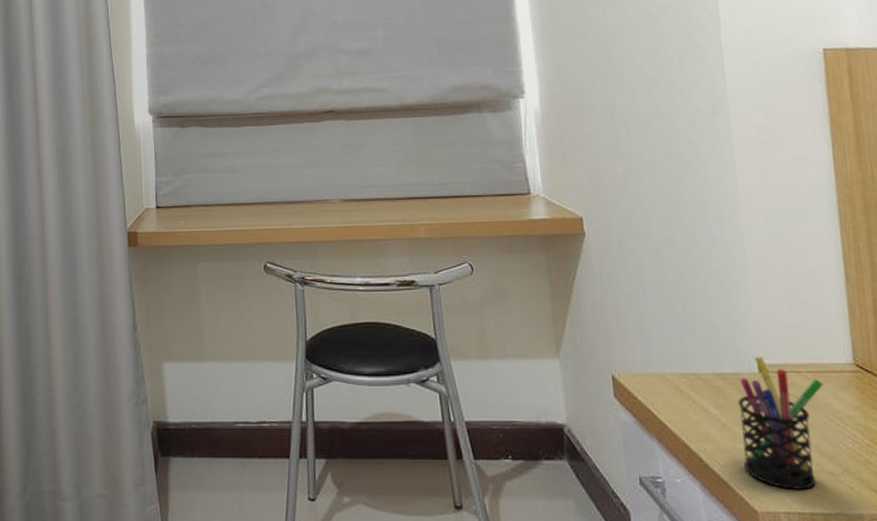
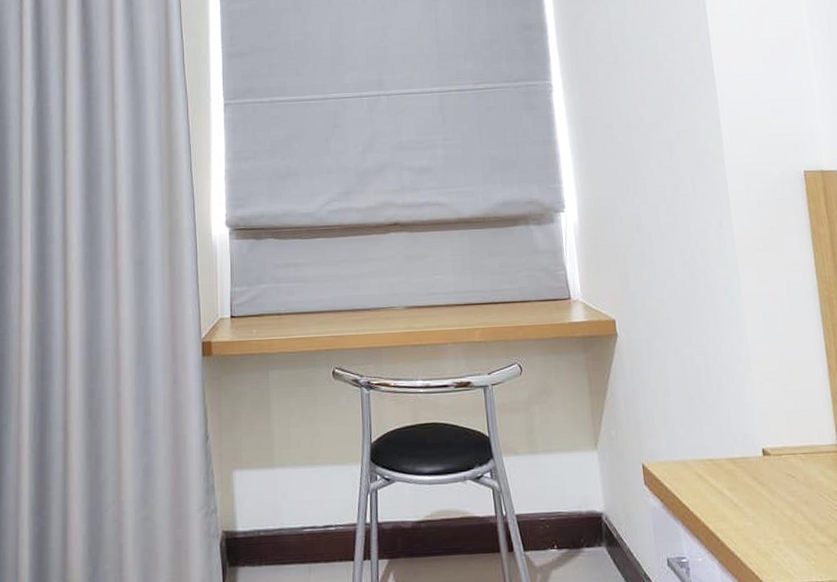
pen holder: present [737,356,824,490] -> none [746,441,815,562]

